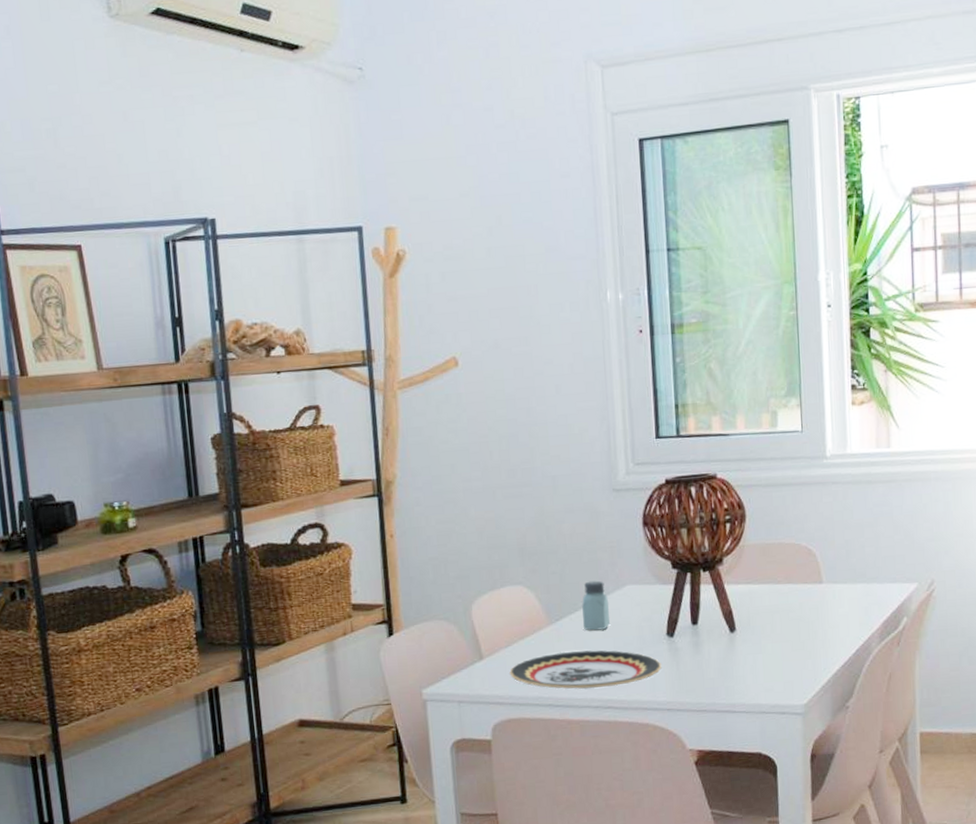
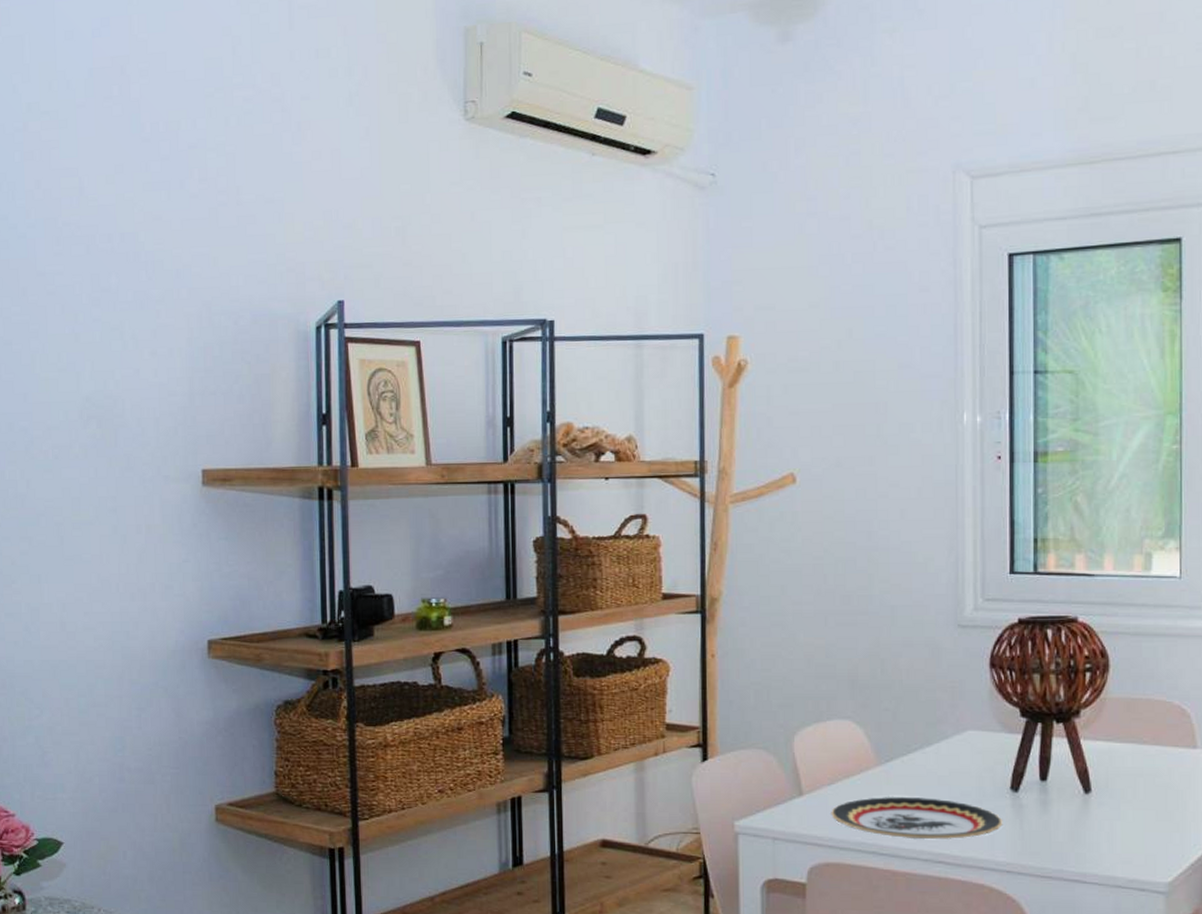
saltshaker: present [582,580,610,631] -> none [916,722,947,777]

